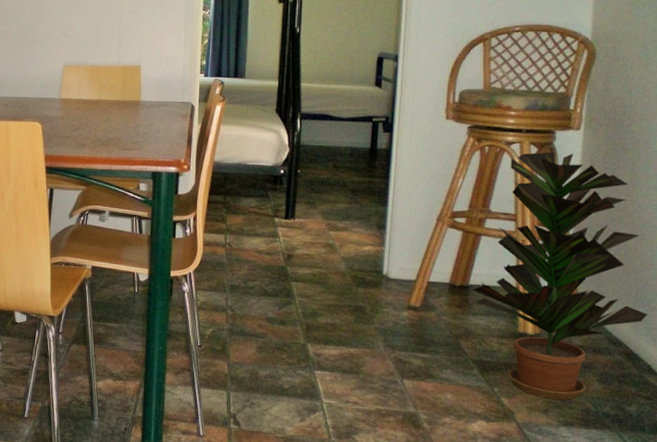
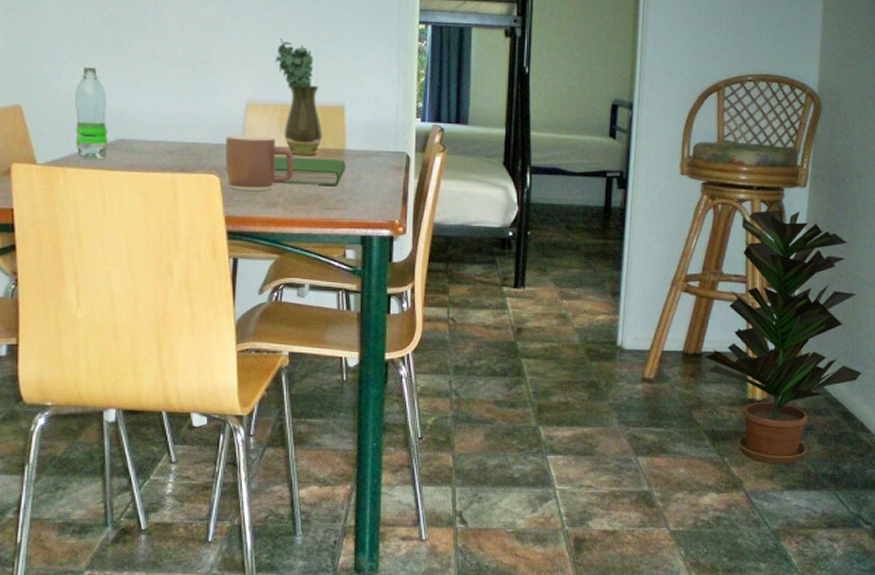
mug: none [46,91,99,135] -> present [226,135,293,191]
hardcover book: none [83,108,141,130] -> present [274,157,346,185]
vase: none [86,14,123,106] -> present [275,39,322,155]

